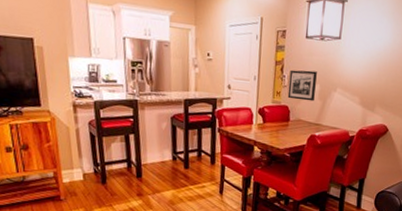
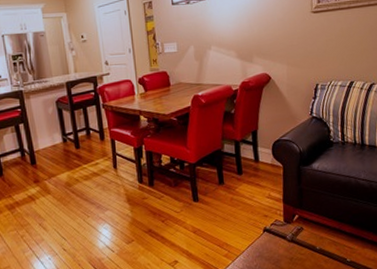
picture frame: present [287,69,317,102] -> none [162,34,191,65]

